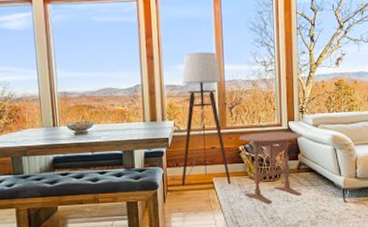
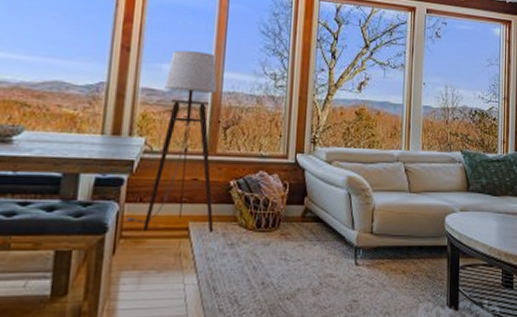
table: present [239,131,302,204] -> none [230,164,312,263]

